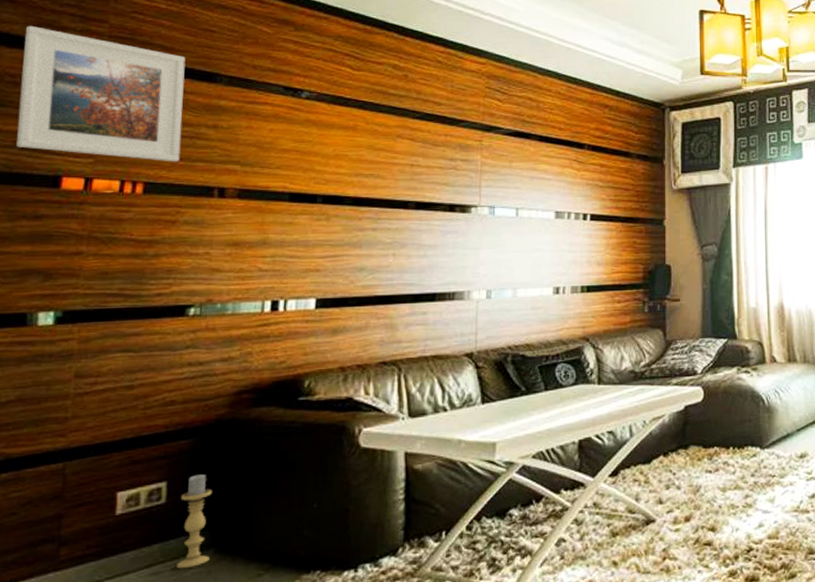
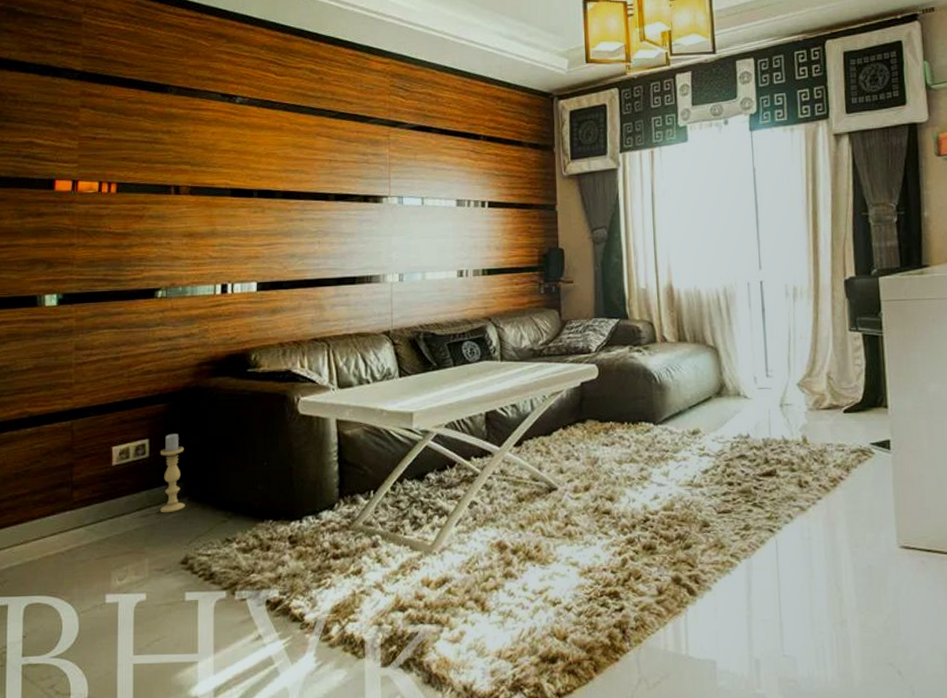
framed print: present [16,25,186,162] -> none [20,51,143,165]

